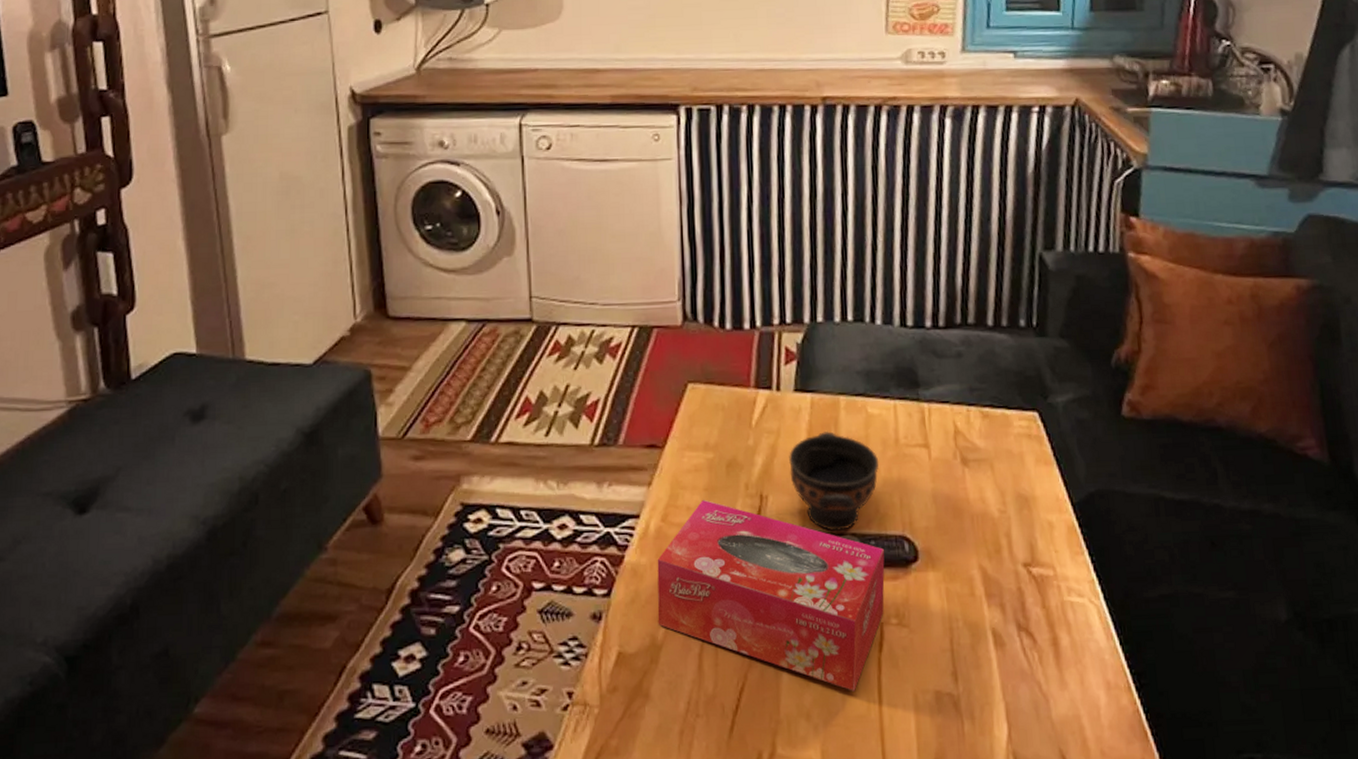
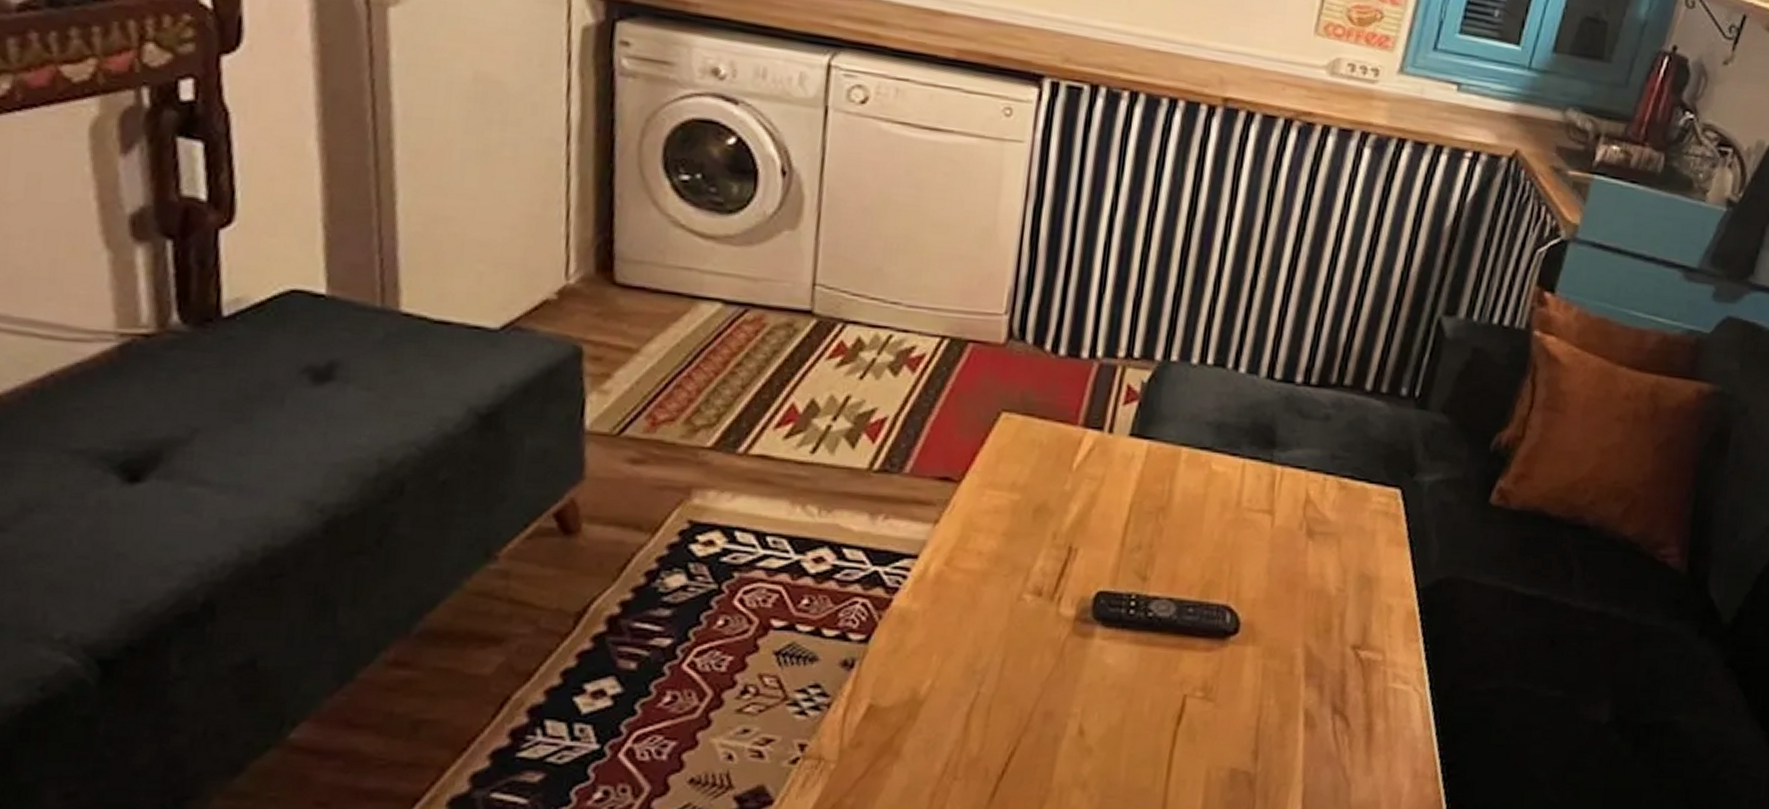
tissue box: present [657,499,885,691] -> none [922,545,1203,763]
bowl: present [789,430,879,531] -> none [1108,483,1215,594]

